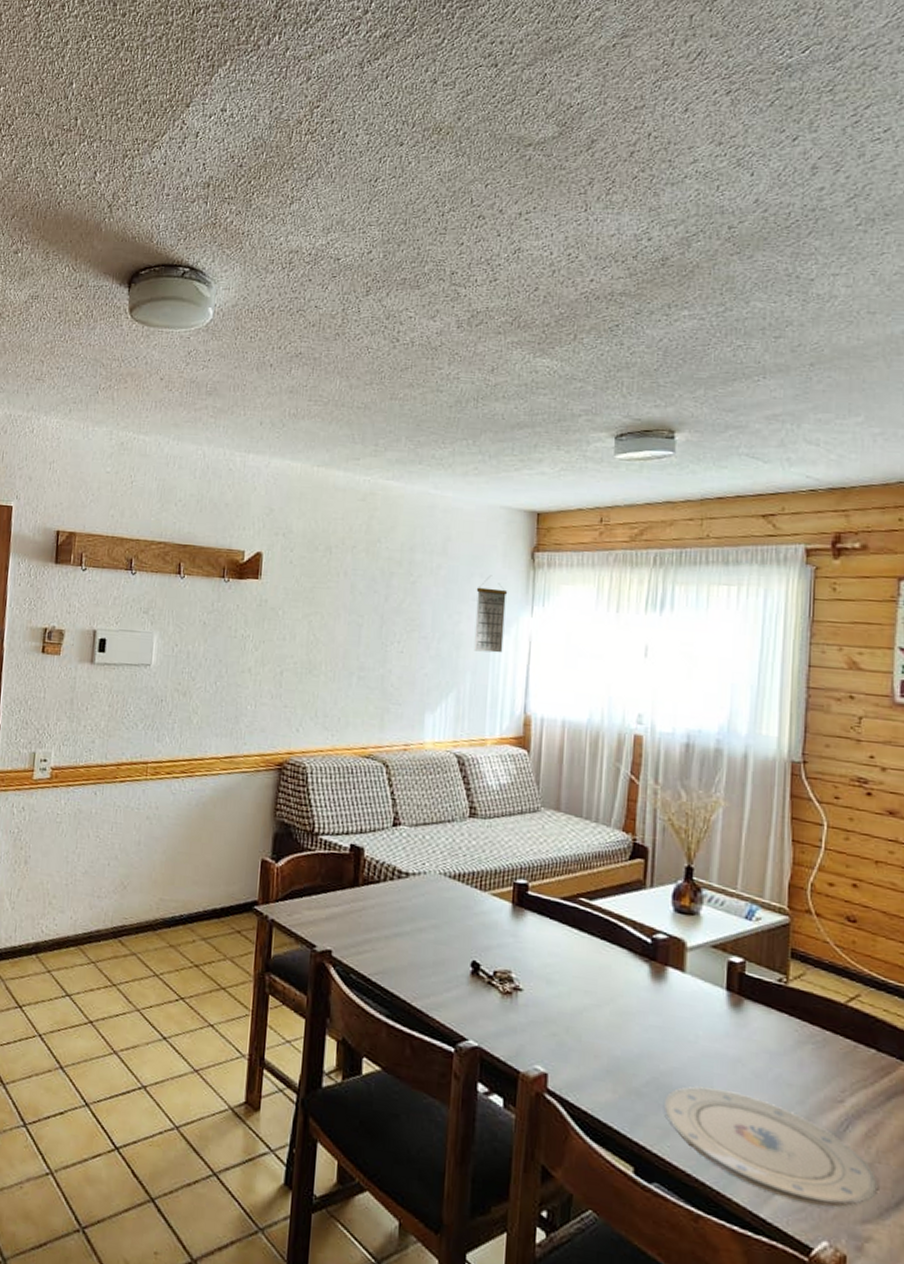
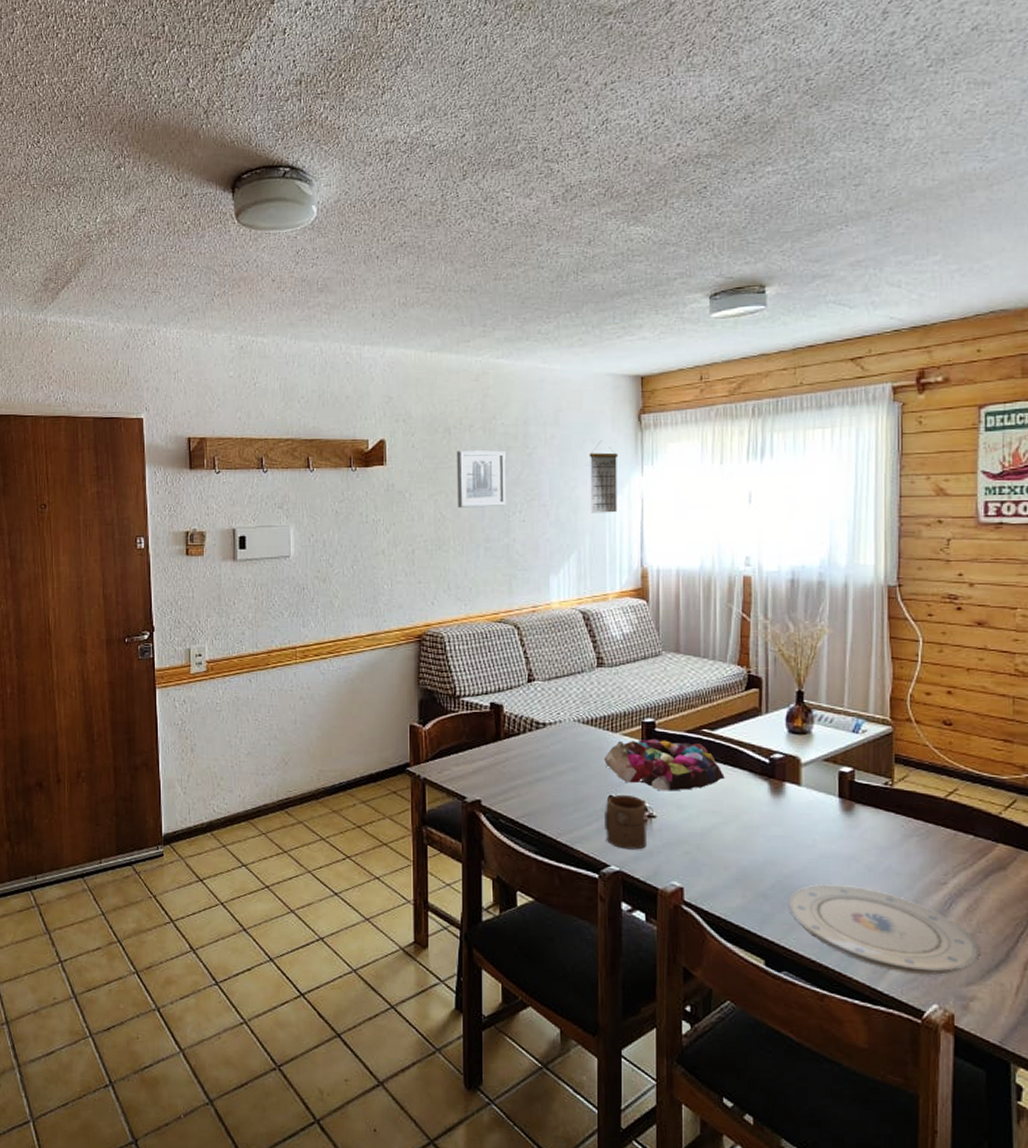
wall art: none [332,572,388,635] -> present [457,450,506,508]
cup: none [465,960,513,1025] -> present [605,794,646,850]
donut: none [470,900,601,964] -> present [604,738,725,791]

